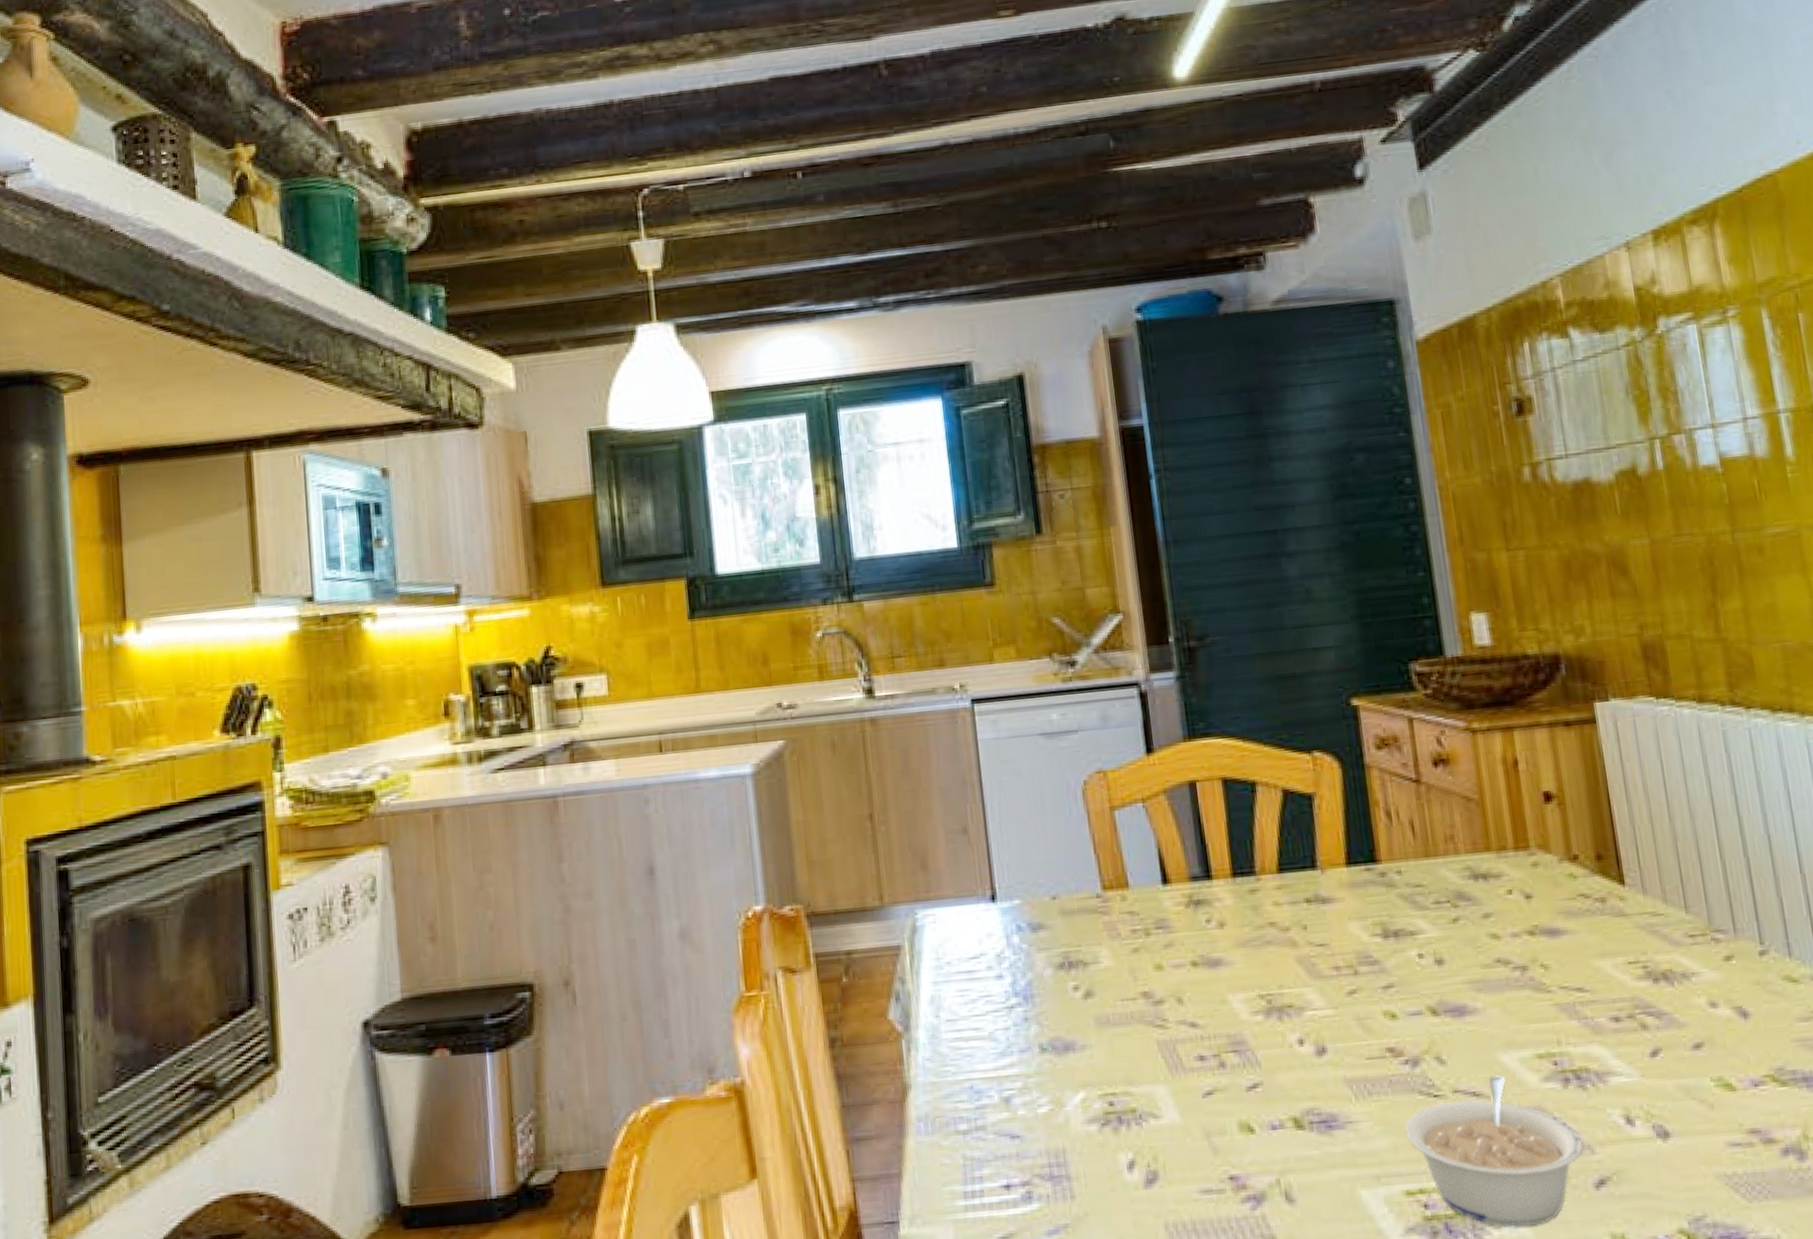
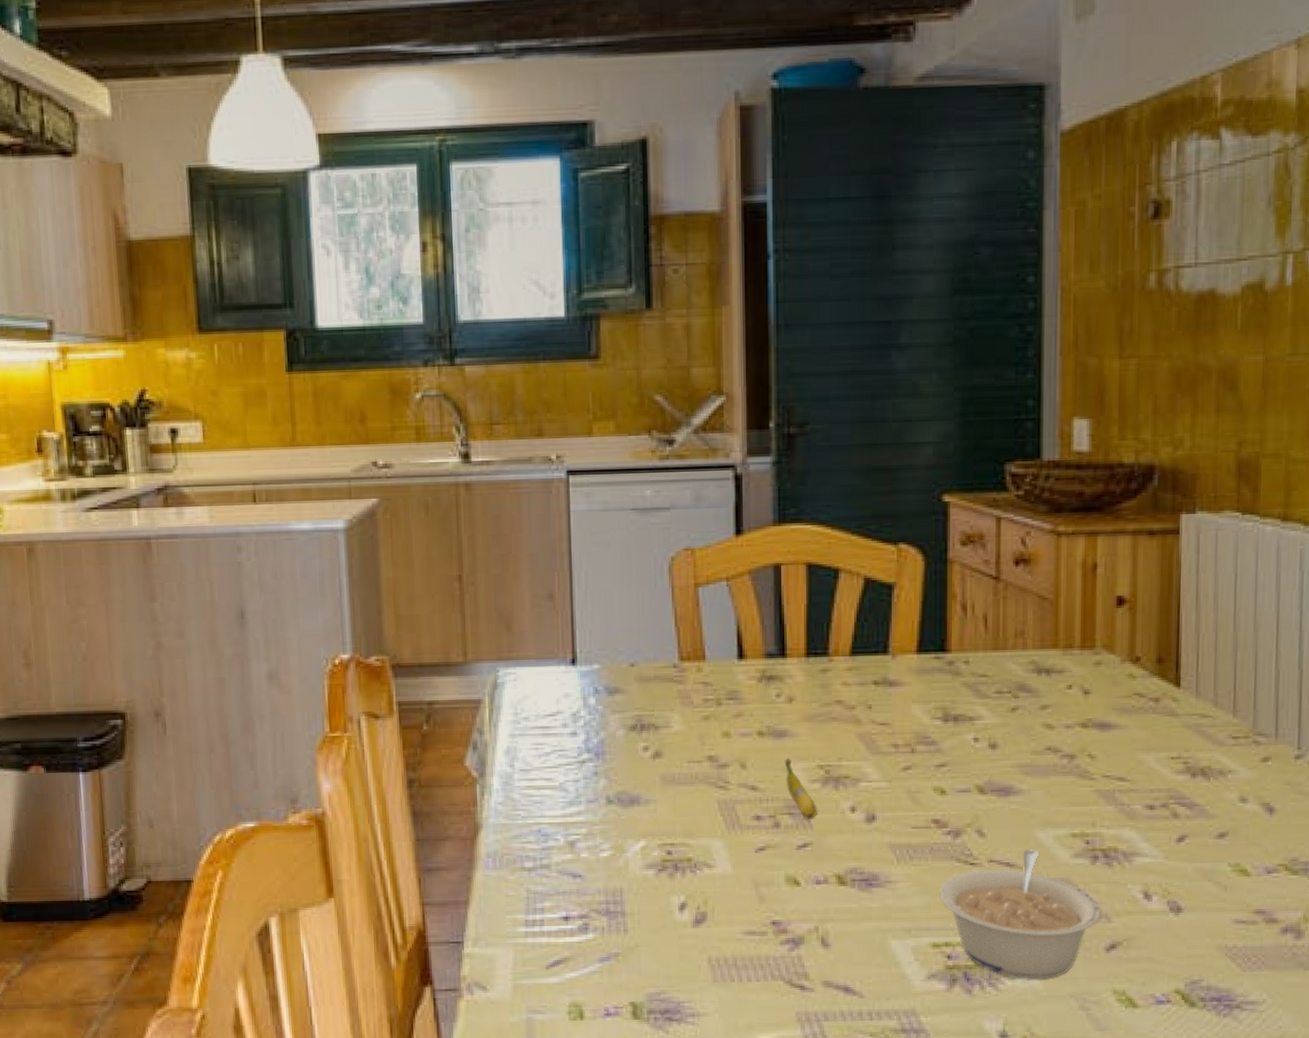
fruit: none [1222,988,1265,1057] -> present [784,758,818,820]

